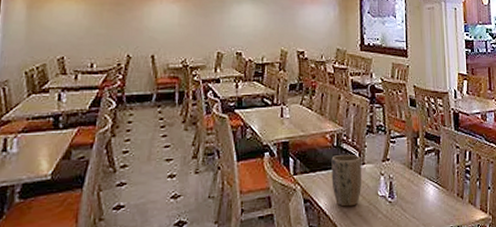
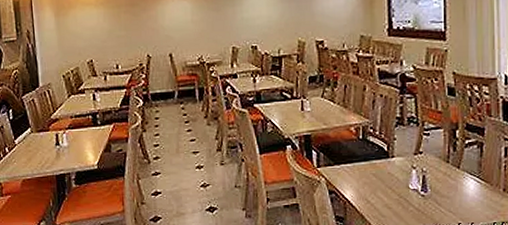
plant pot: present [331,154,362,207] -> none [357,147,391,199]

